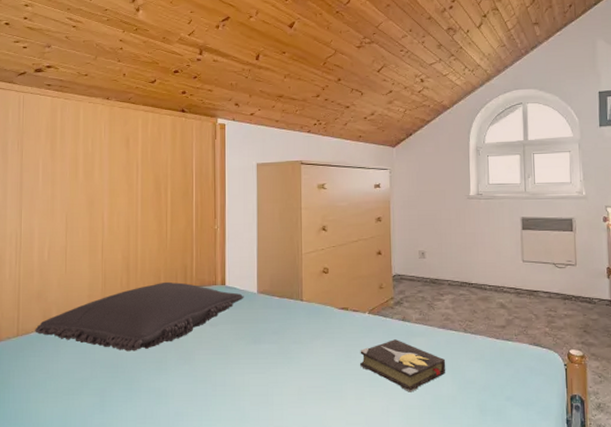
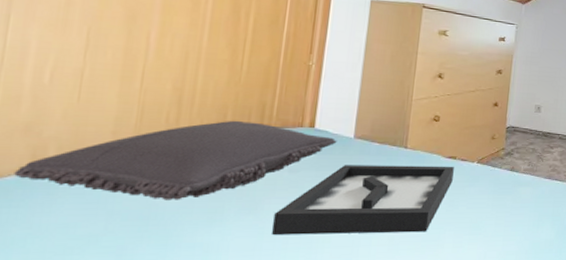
decorative tray: none [203,317,348,383] -> present [272,165,454,235]
hardback book: present [360,339,446,392] -> none [462,189,548,239]

